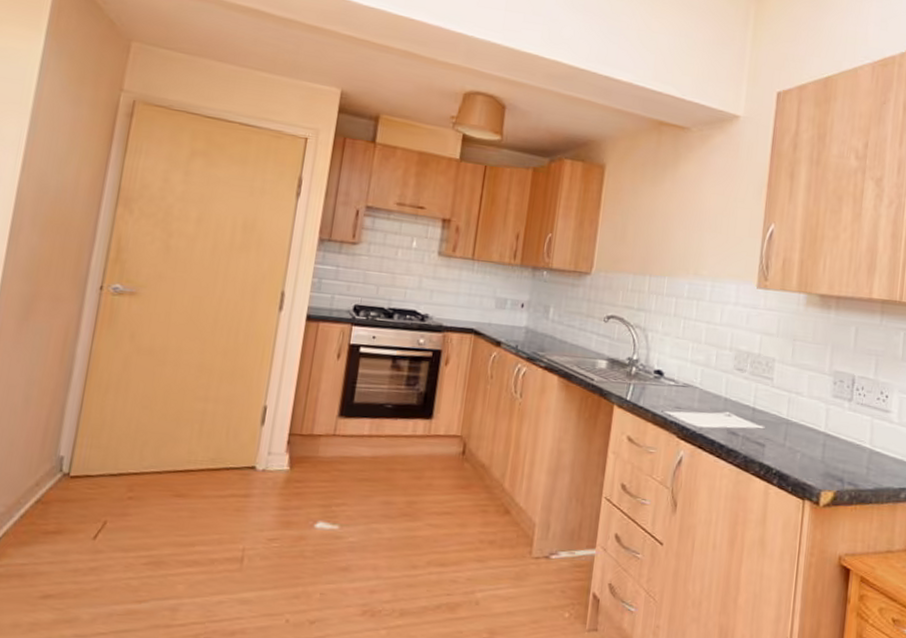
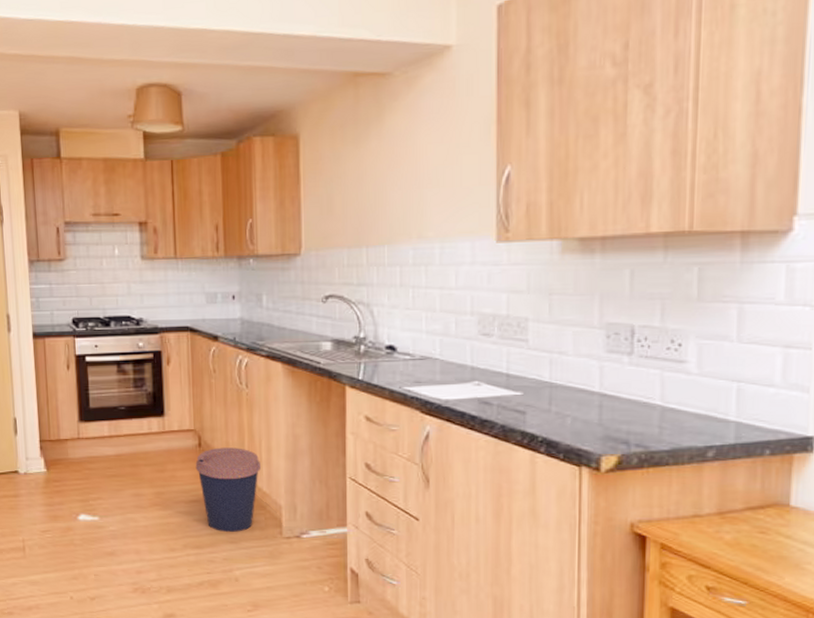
coffee cup: none [455,457,522,550] -> present [195,447,262,533]

